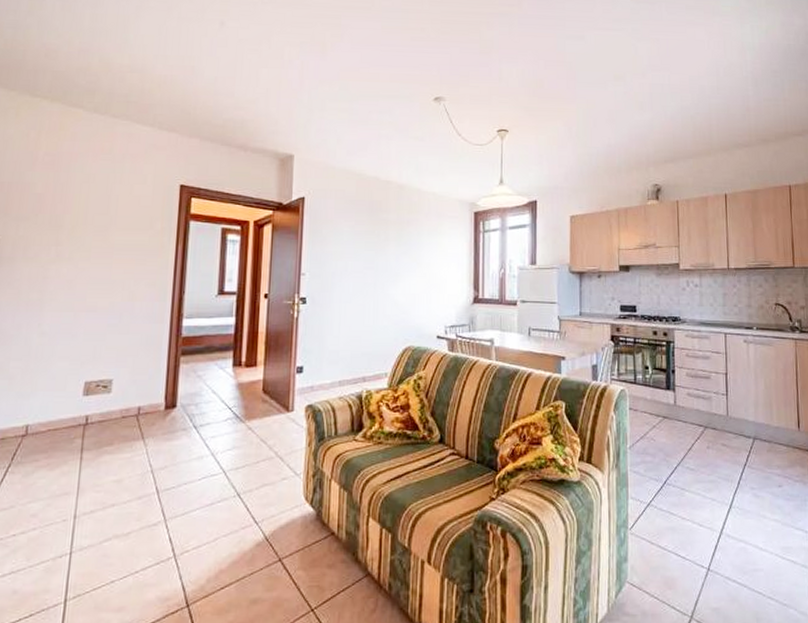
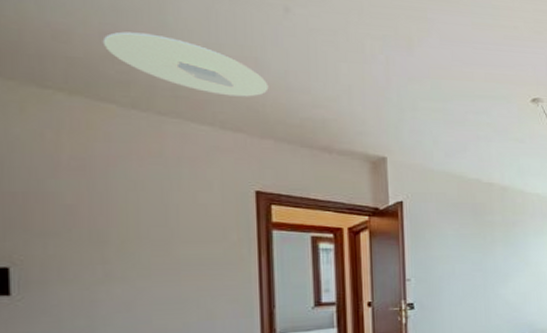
ceiling light: none [80,48,201,101] -> present [102,31,269,97]

